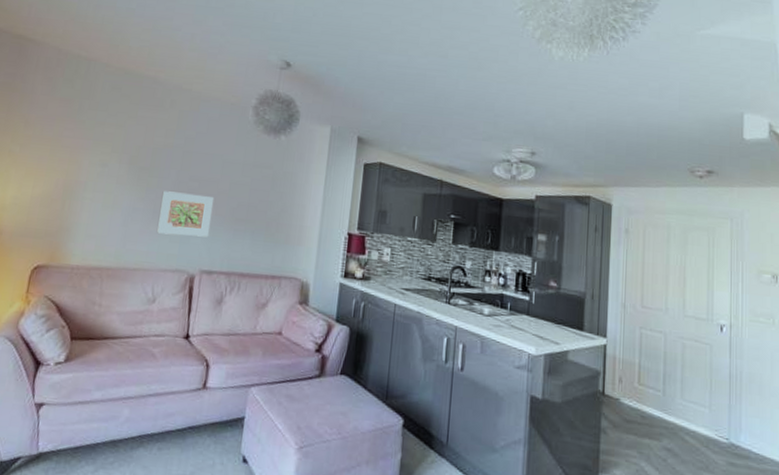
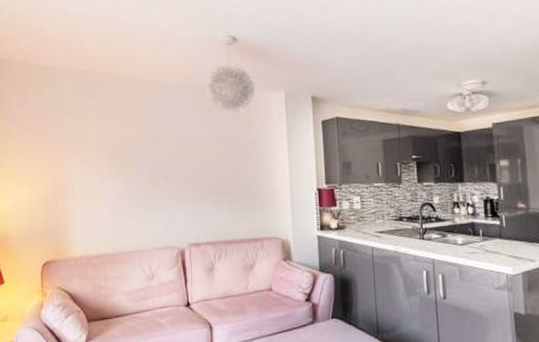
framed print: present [156,191,215,237] -> none [141,175,191,217]

